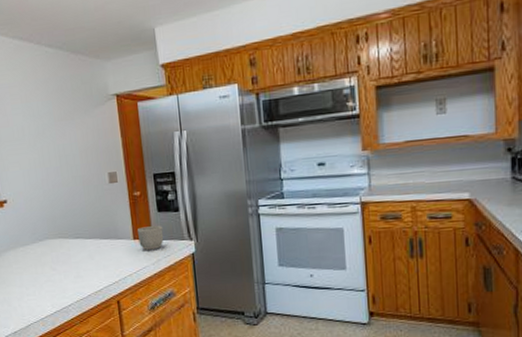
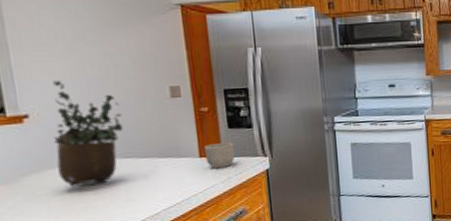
potted plant: none [22,171,73,263] -> present [52,81,123,187]

